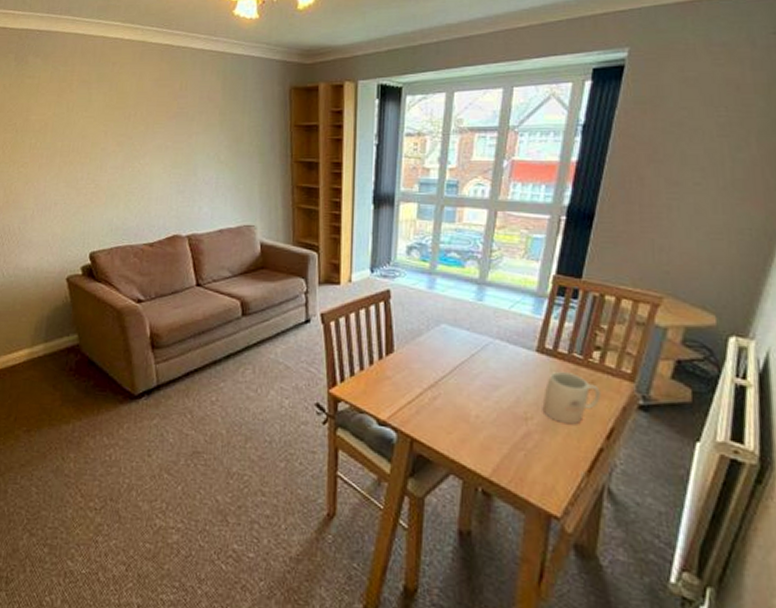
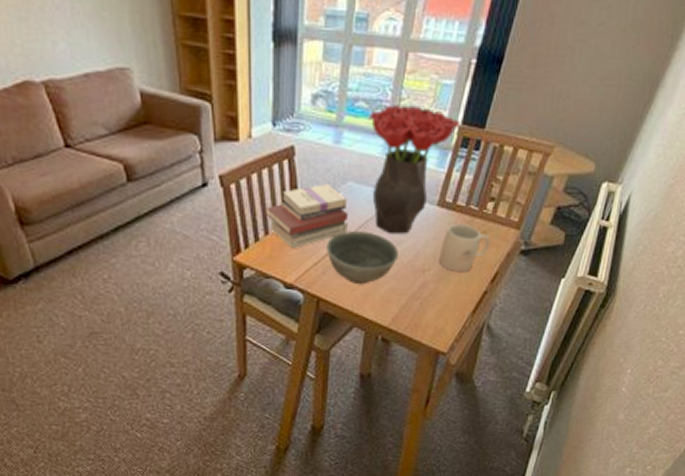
books: none [361,325,442,385] -> present [265,184,348,248]
bowl: none [421,372,498,429] -> present [327,231,400,285]
bouquet: none [460,256,554,379] -> present [368,105,460,234]

